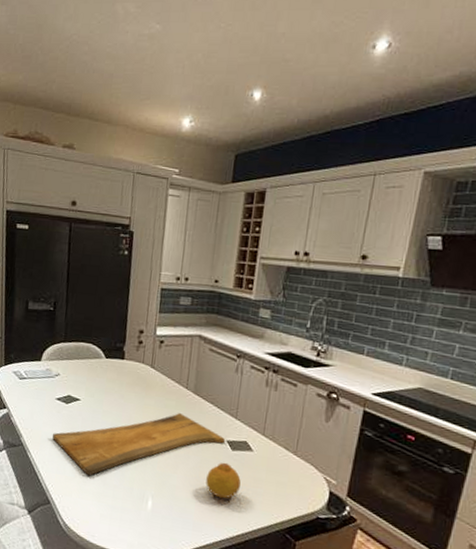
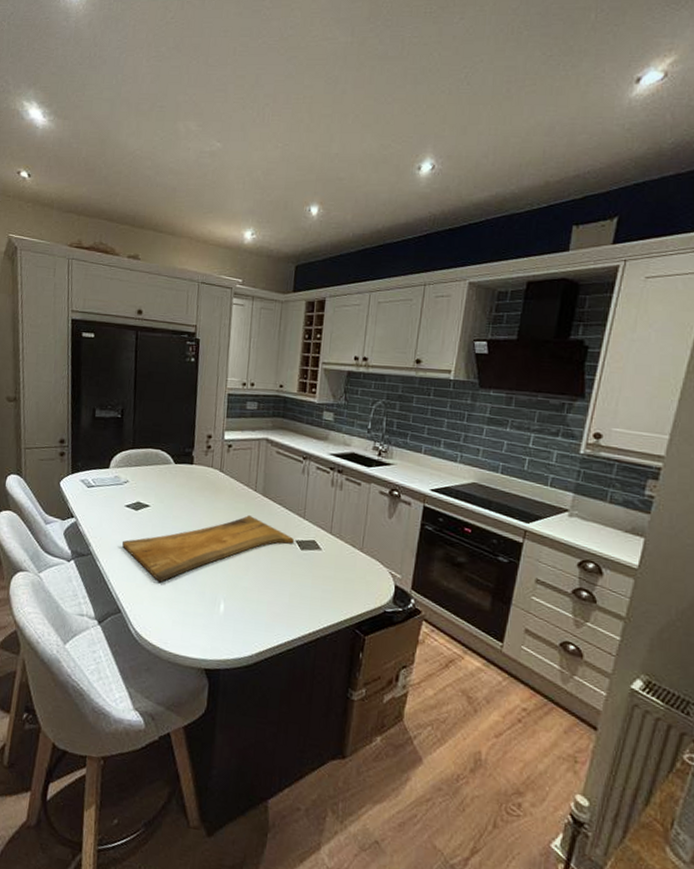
fruit: present [206,462,241,499] -> none [277,562,311,598]

